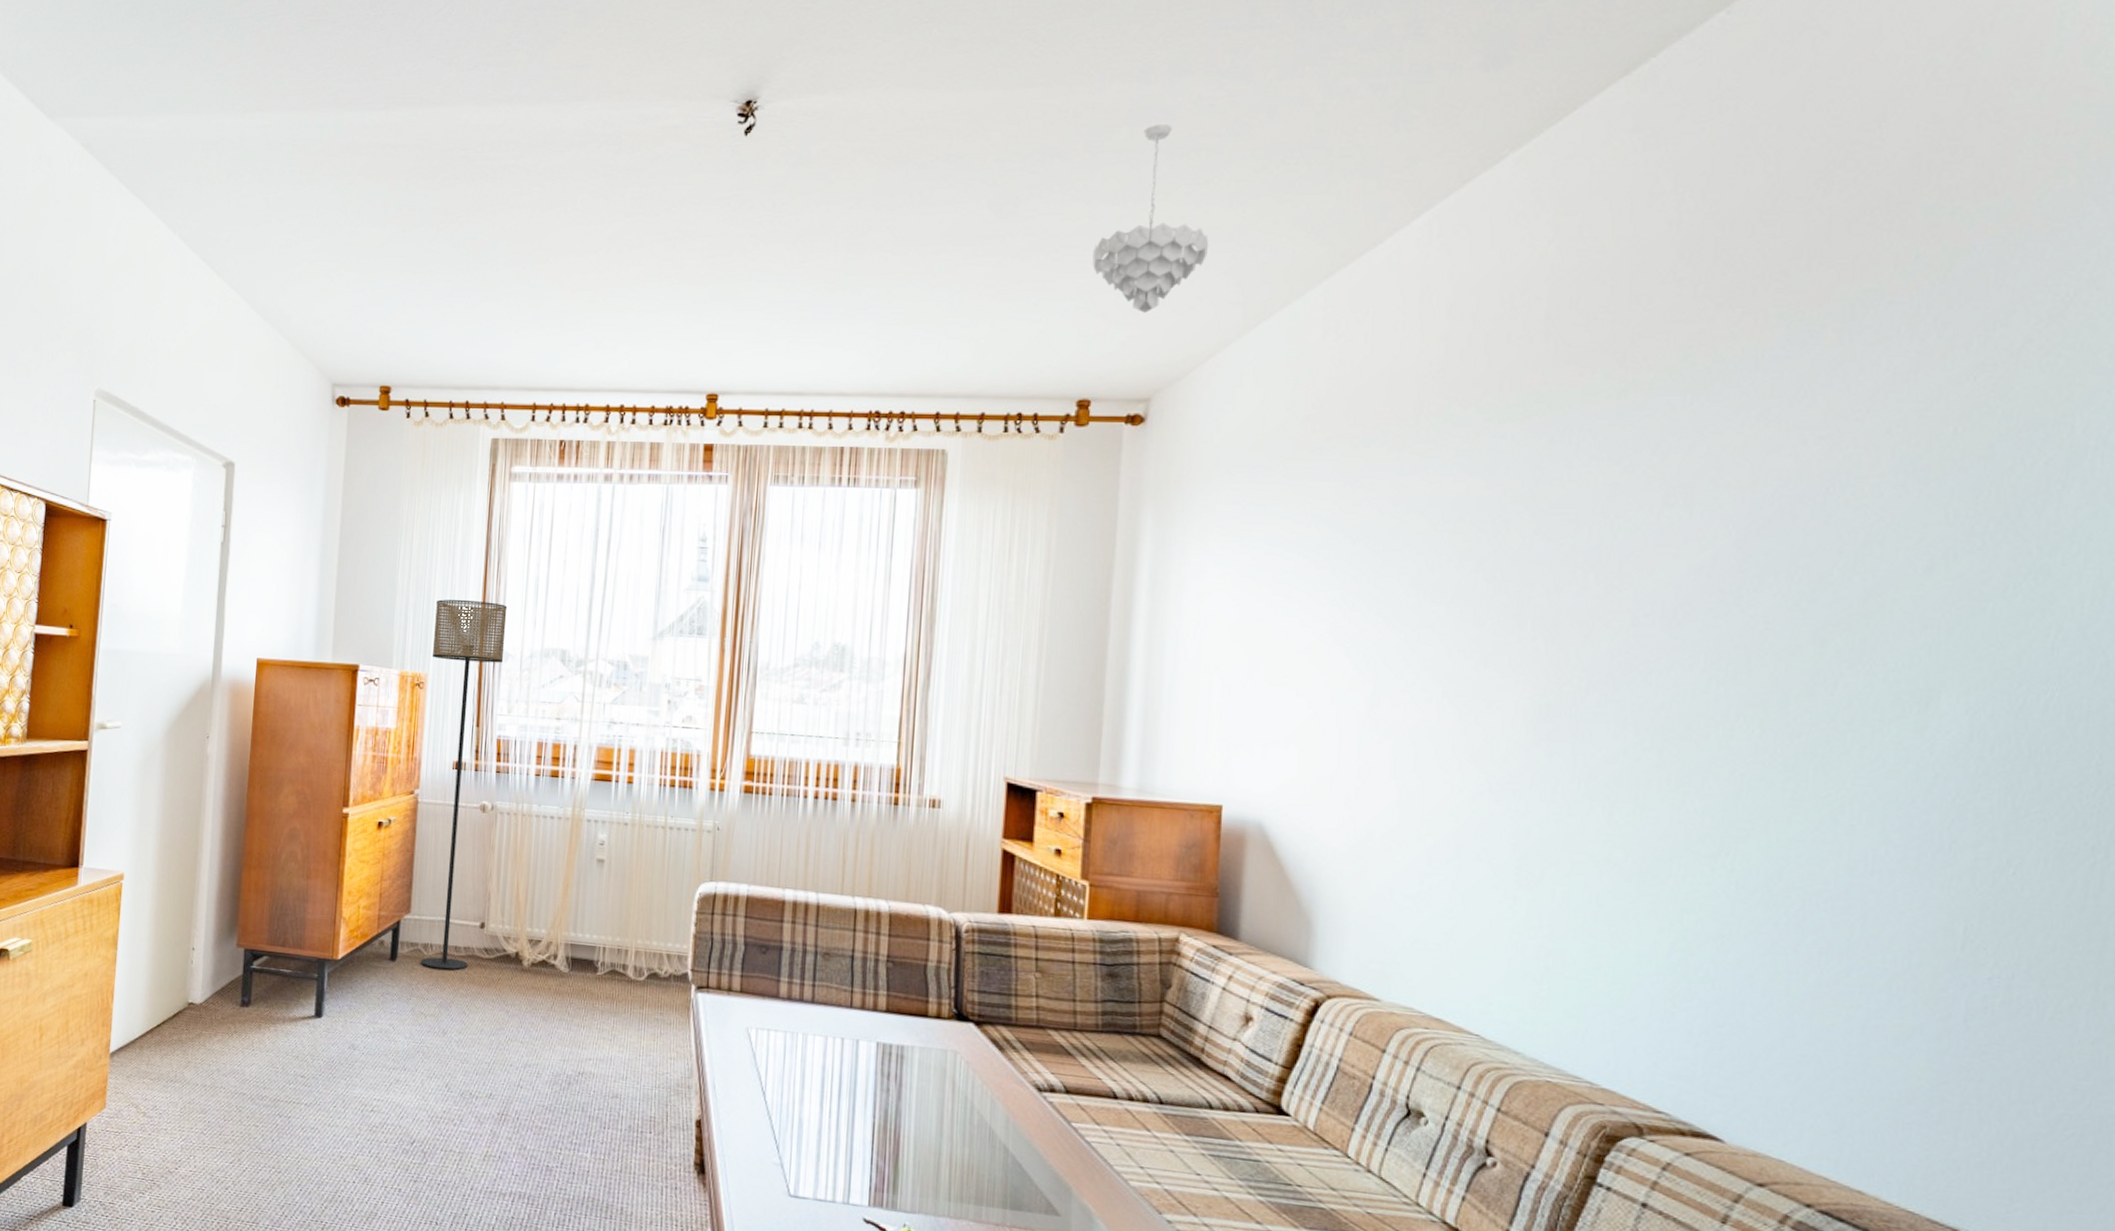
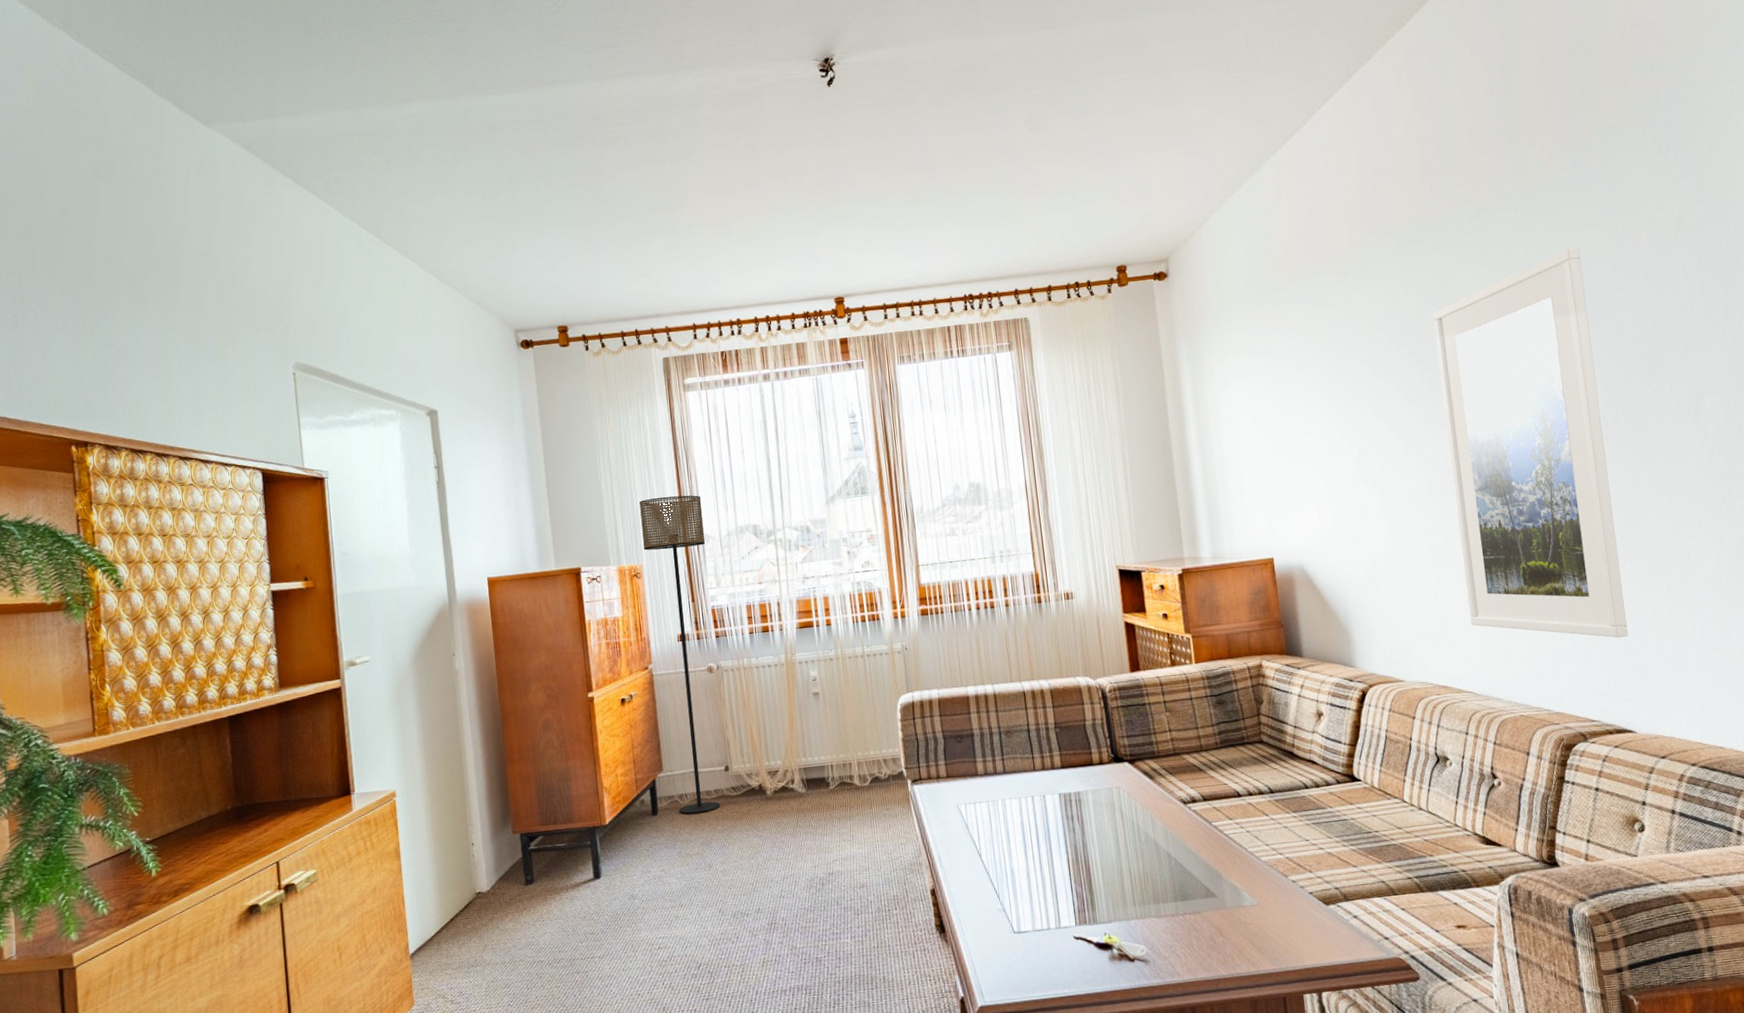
pendant light: present [1091,124,1209,313] -> none [1107,50,1189,194]
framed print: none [1495,456,1775,1009] -> present [1433,247,1628,638]

